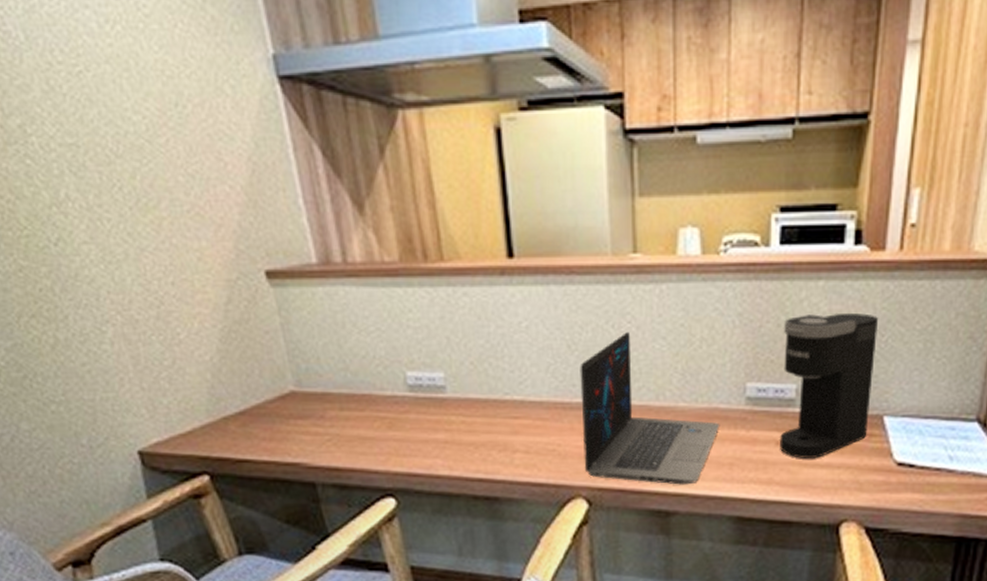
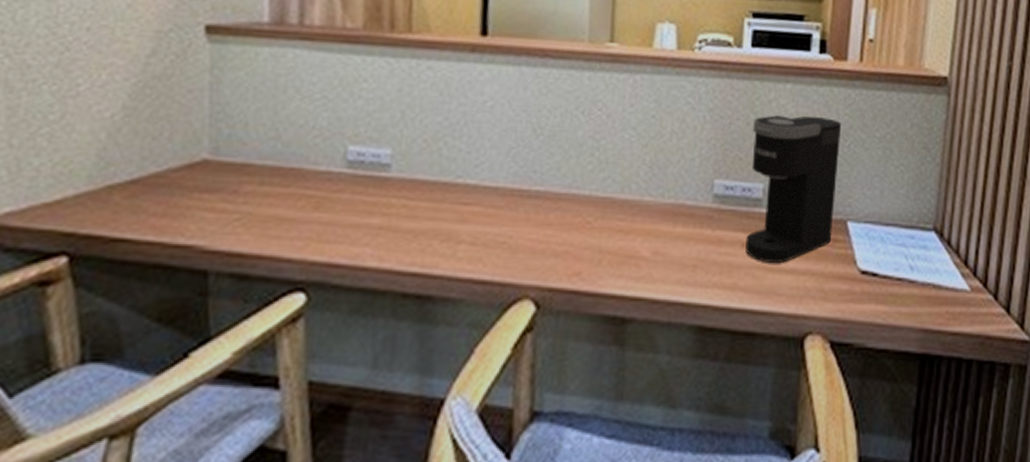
laptop: present [580,332,720,485] -> none [536,120,686,288]

